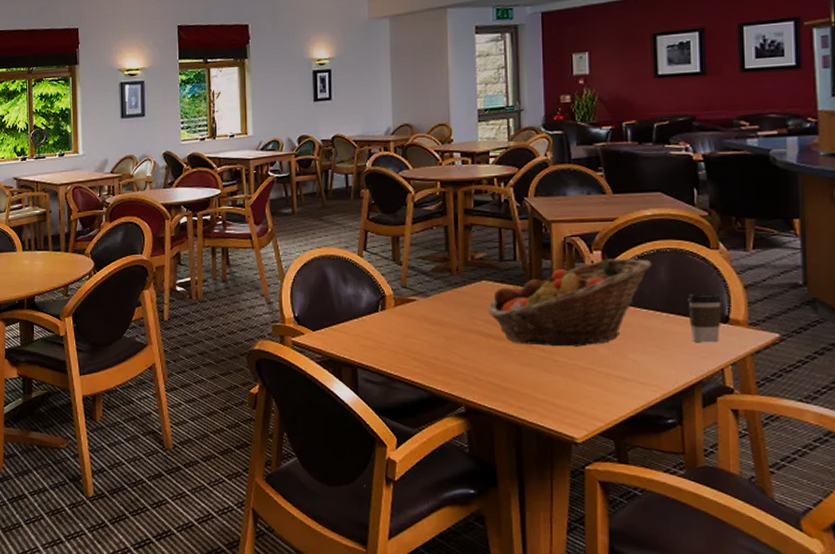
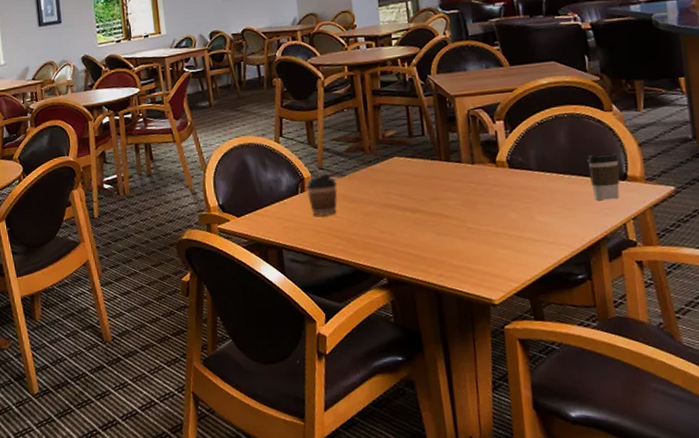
coffee cup: none [386,293,420,337] -> present [305,174,338,217]
fruit basket: present [488,258,652,347] -> none [401,125,552,215]

